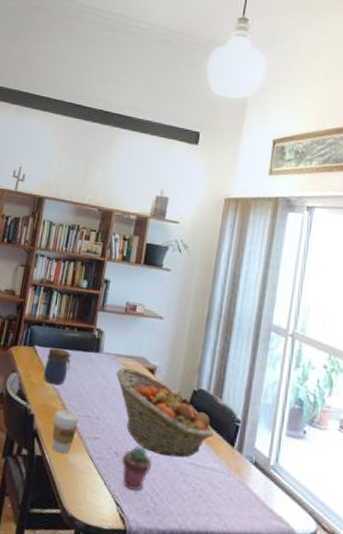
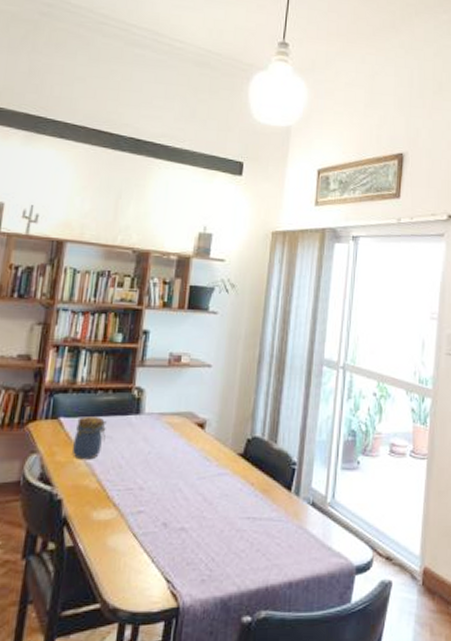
coffee cup: present [52,409,79,454] -> none [86,486,119,537]
fruit basket: present [115,367,214,458] -> none [160,426,271,516]
potted succulent: present [121,445,152,491] -> none [171,510,206,562]

